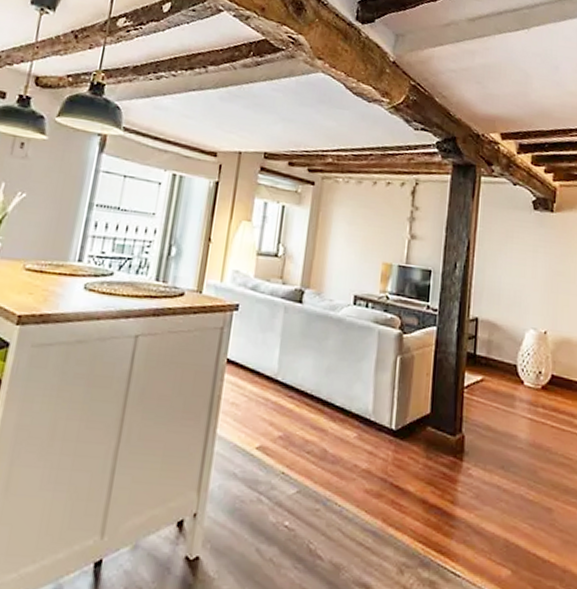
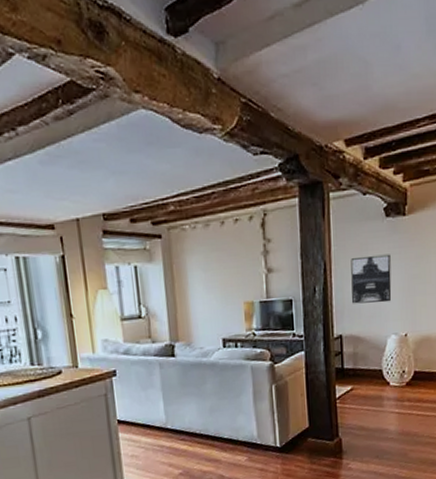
wall art: none [492,242,536,294] -> present [351,254,392,304]

